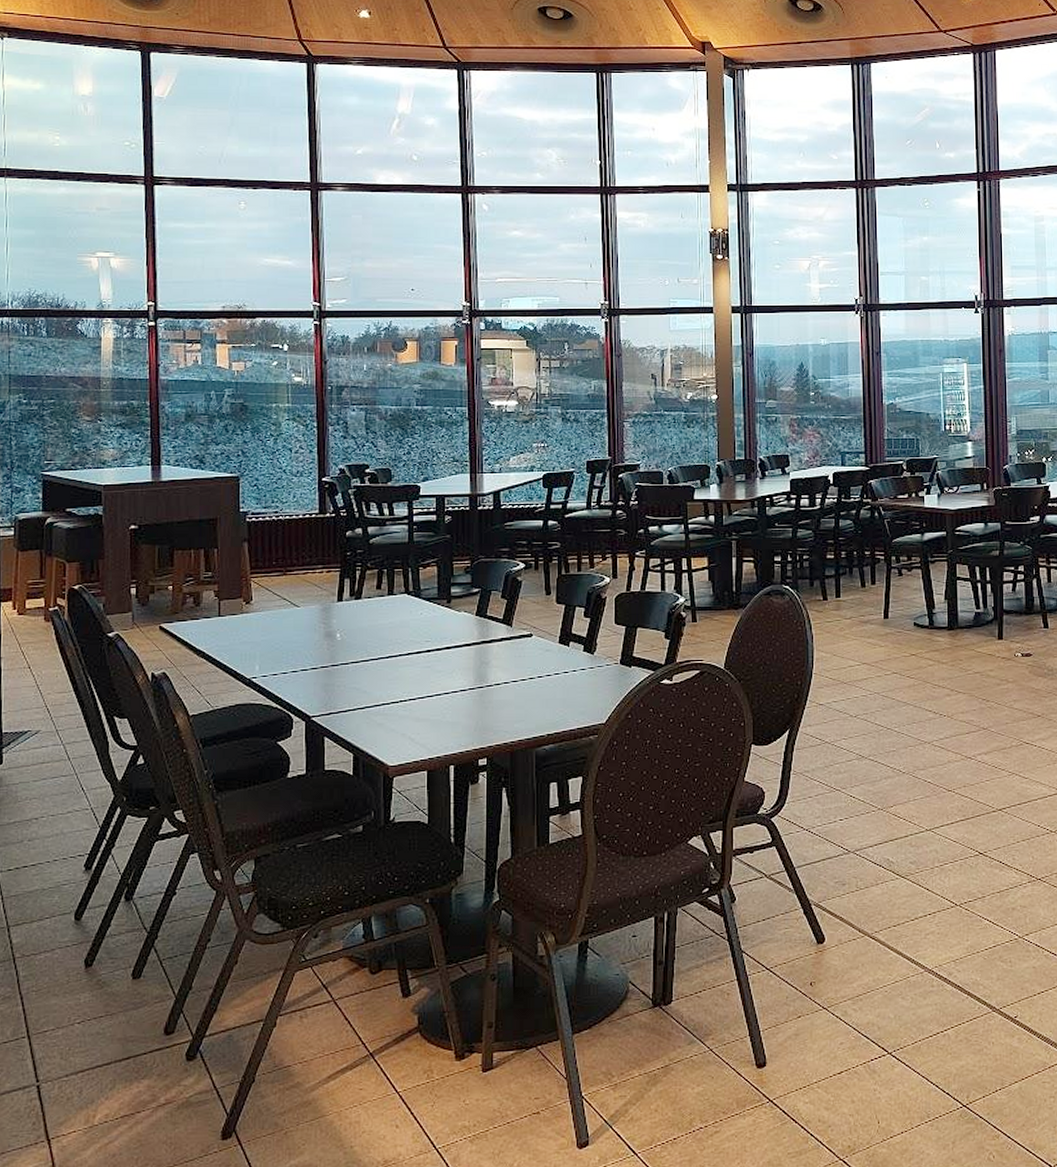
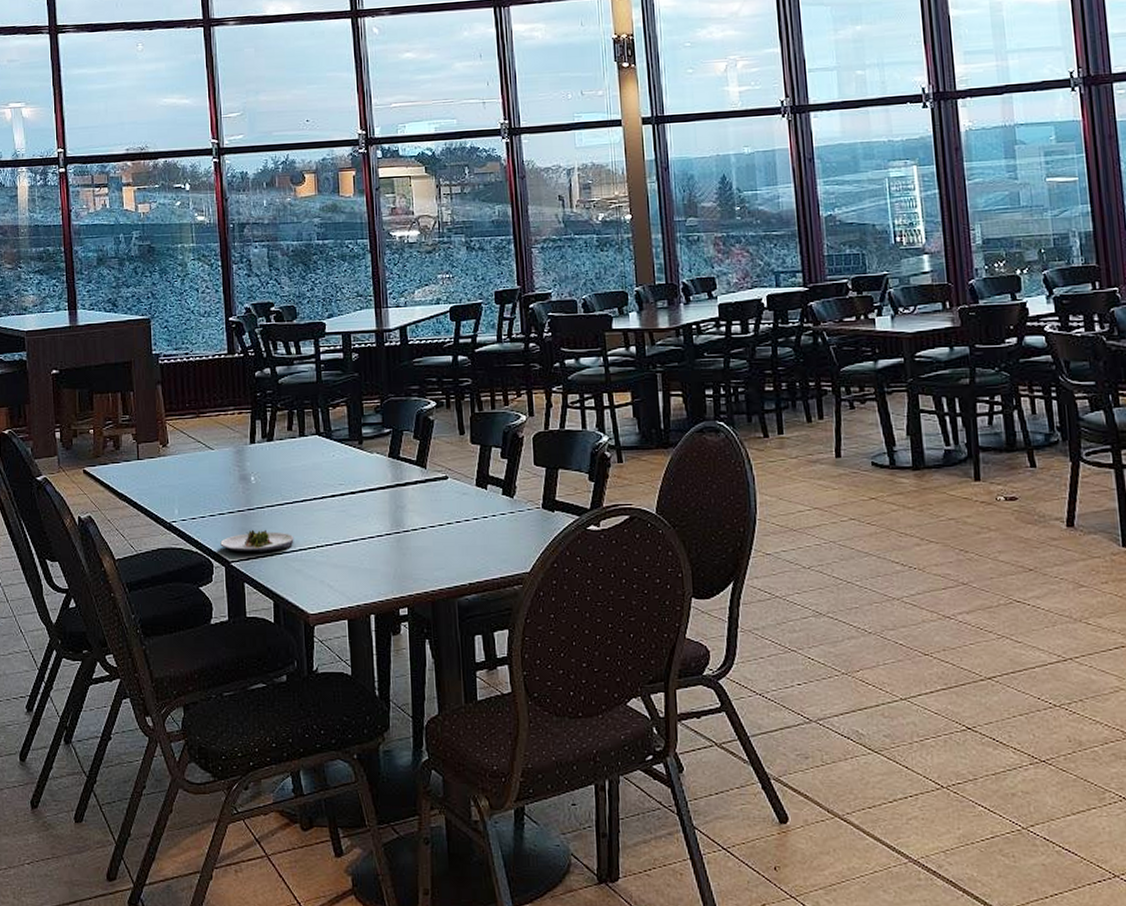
salad plate: none [301,684,377,707] -> present [220,529,294,552]

